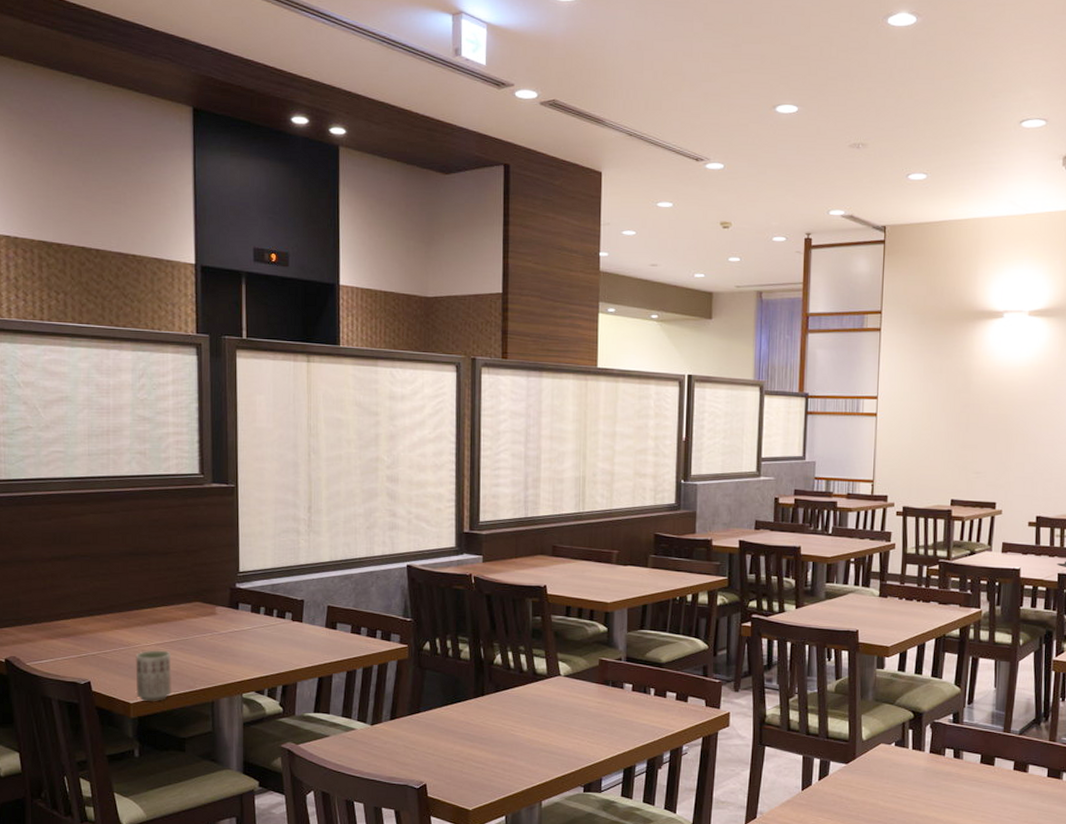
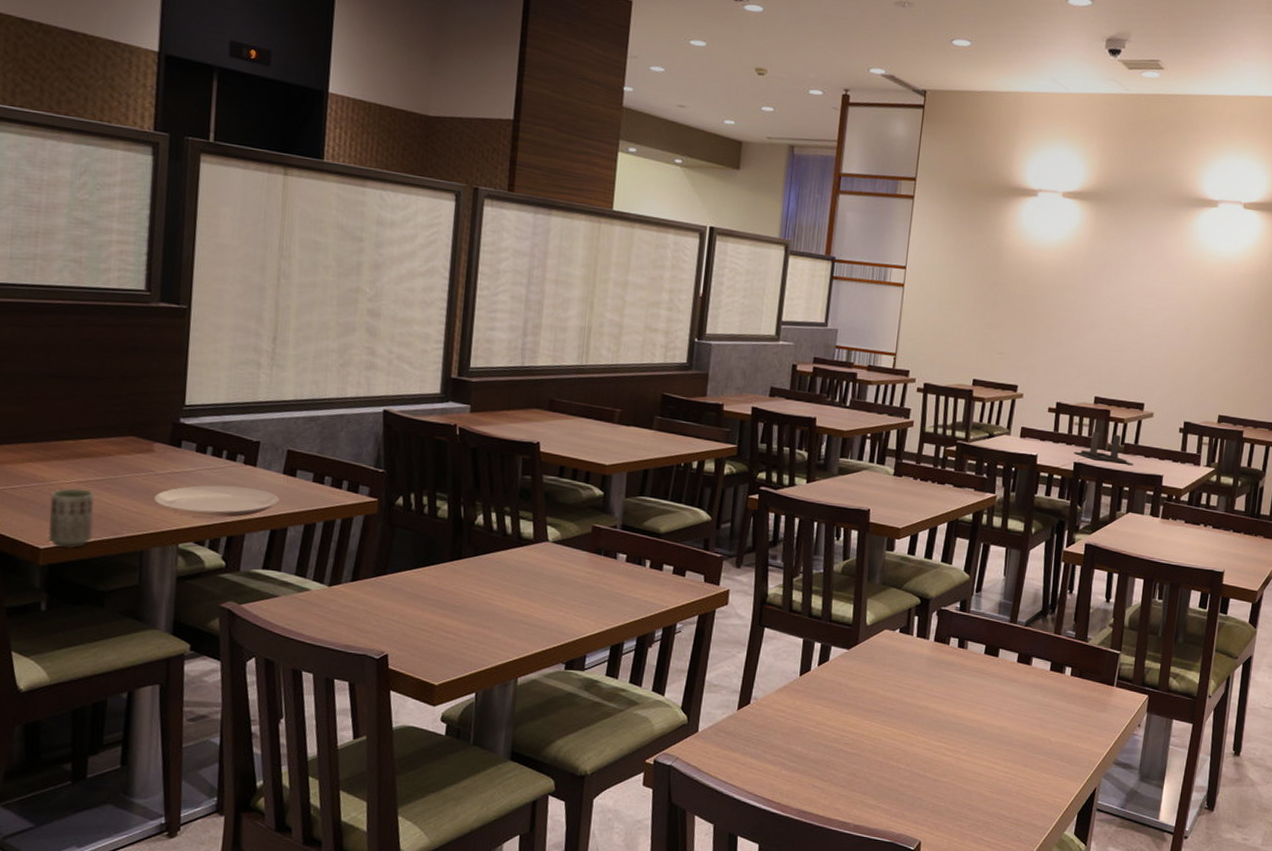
plate: none [219,640,324,670] -> present [153,485,279,519]

